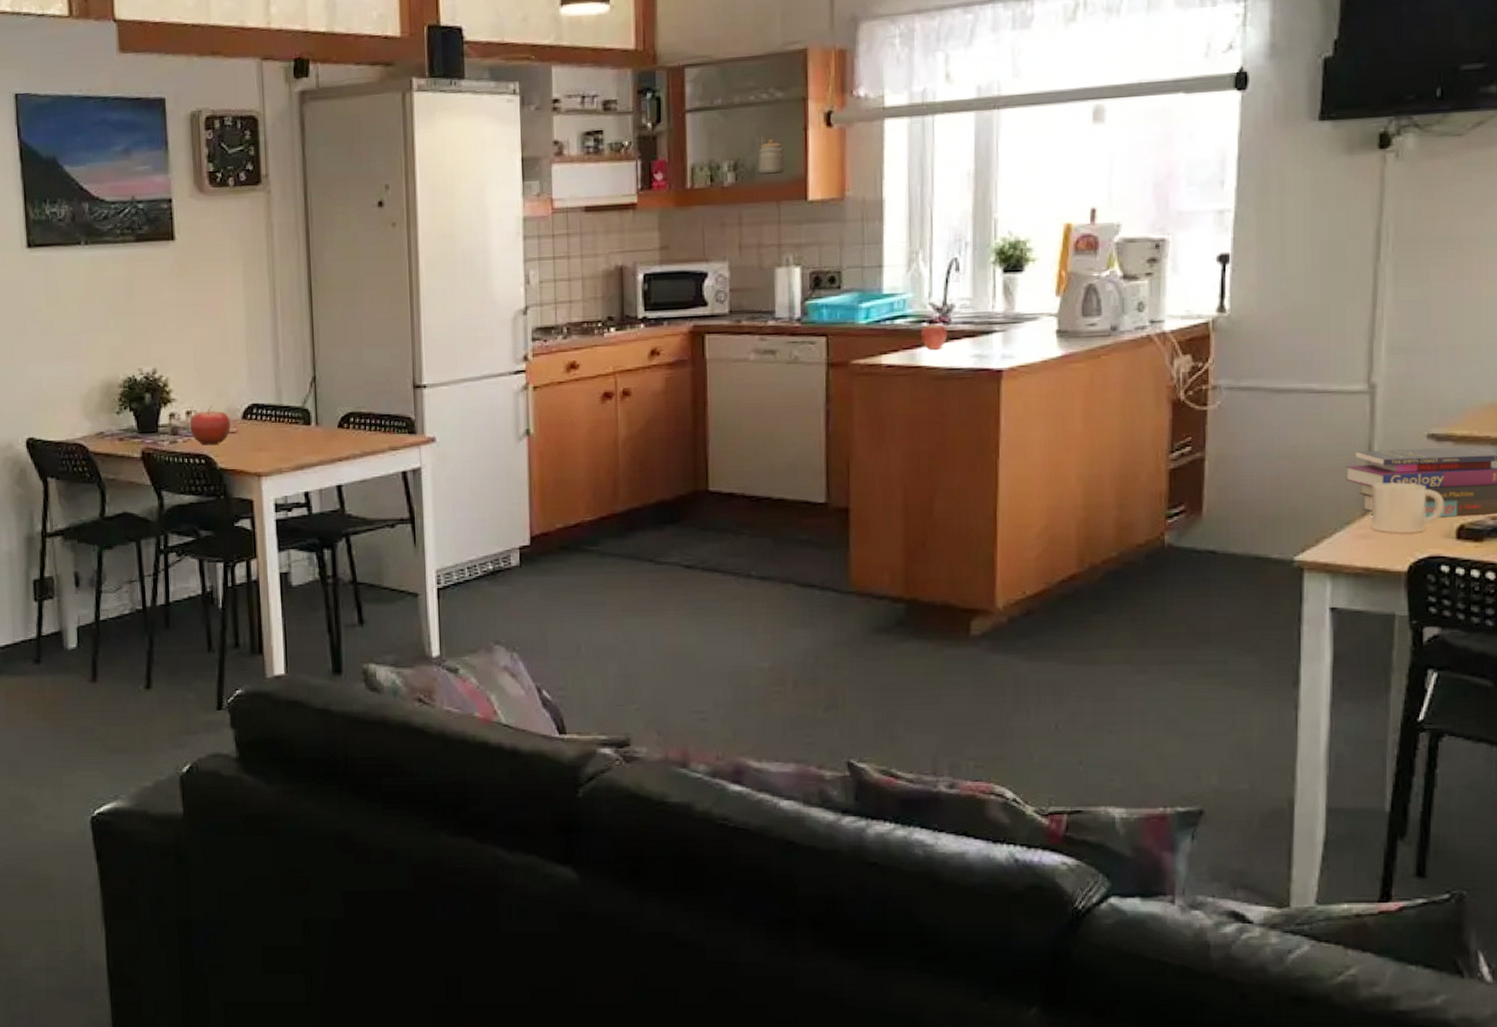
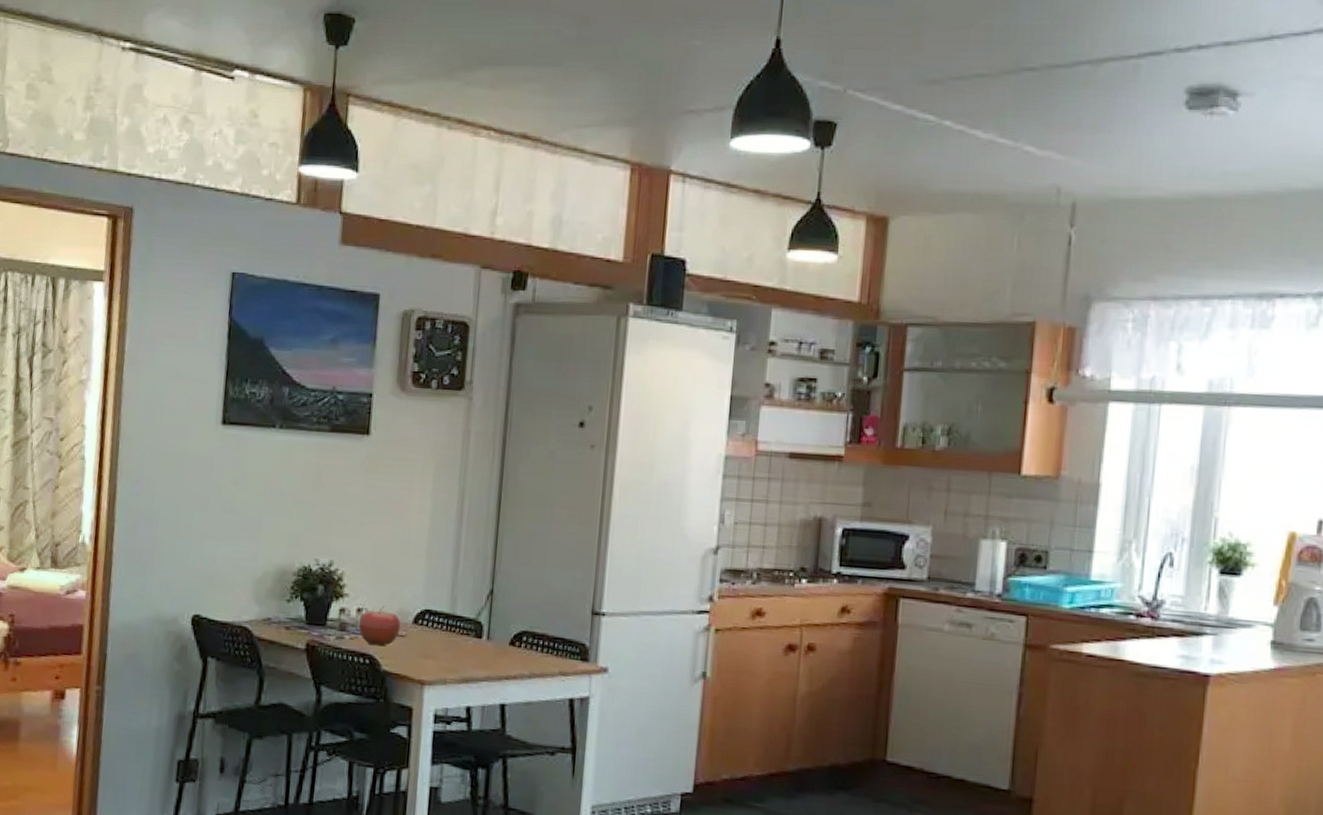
jar: present [757,139,785,174] -> none [972,408,1002,444]
fruit: present [920,319,947,351] -> none [1126,613,1155,646]

